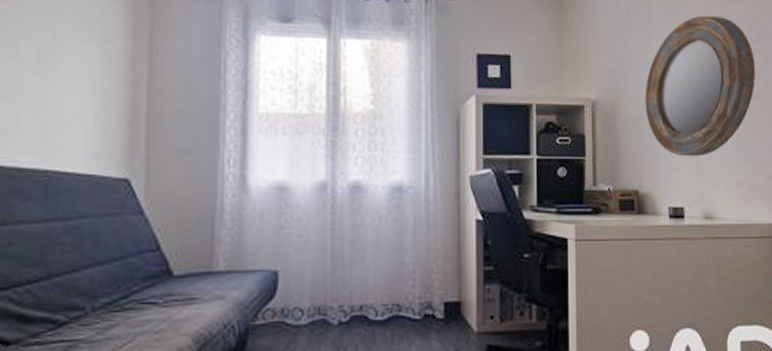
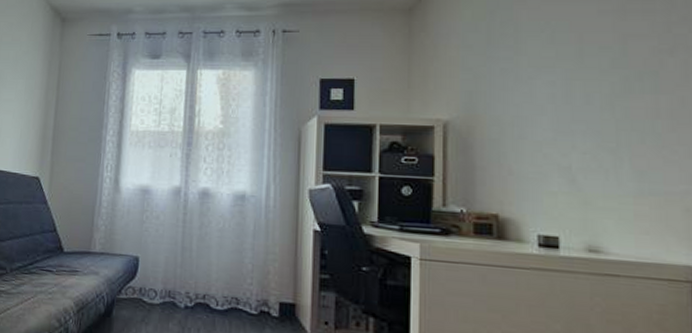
home mirror: present [645,15,755,157] -> none [509,30,666,183]

